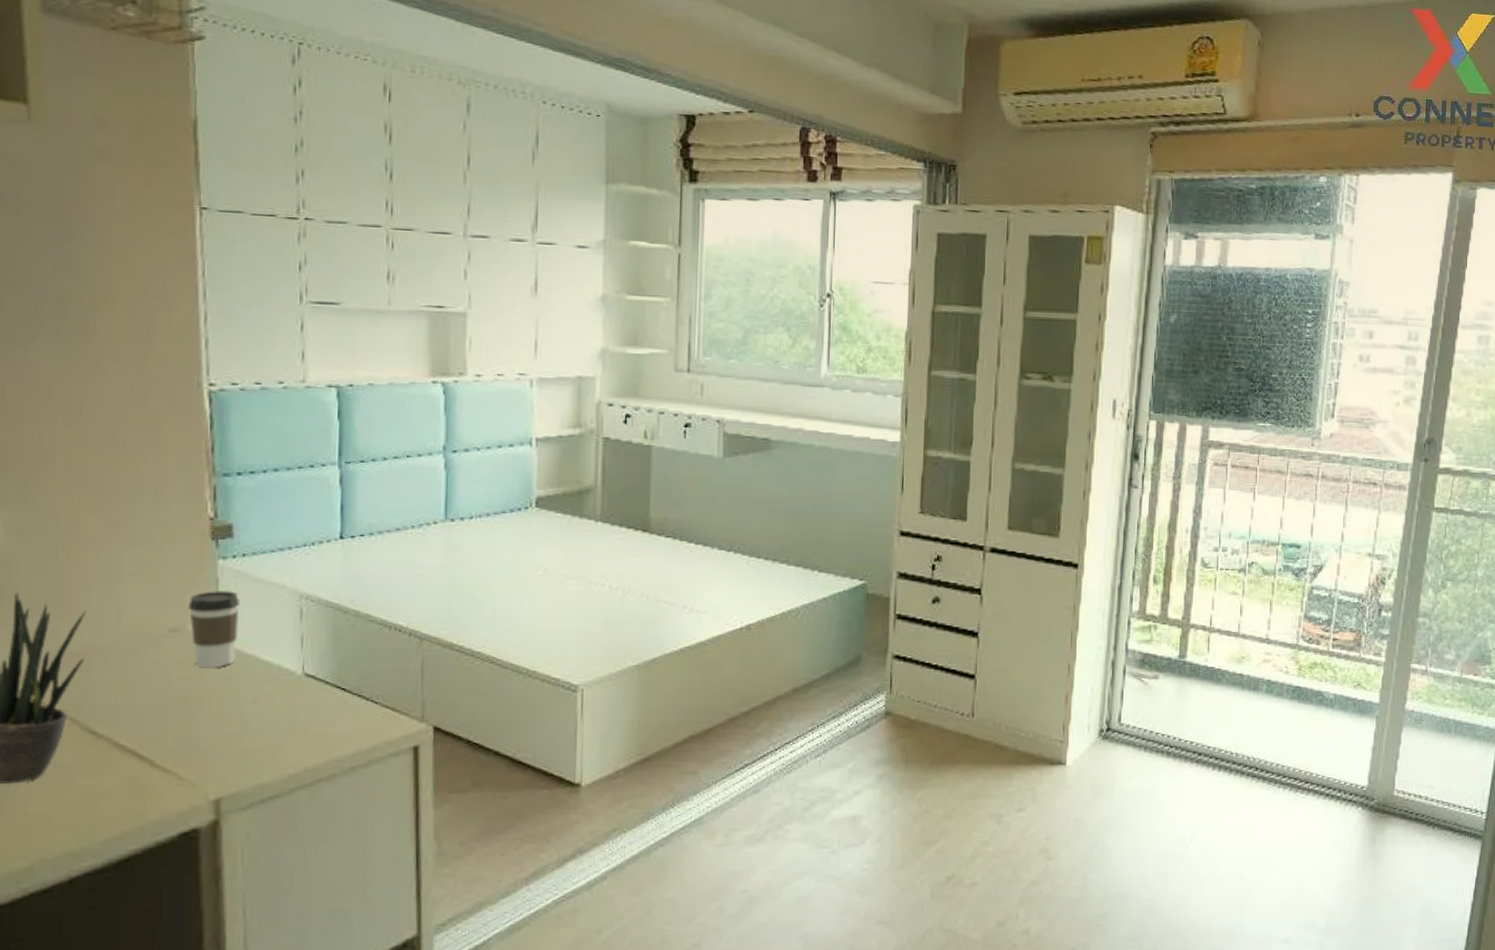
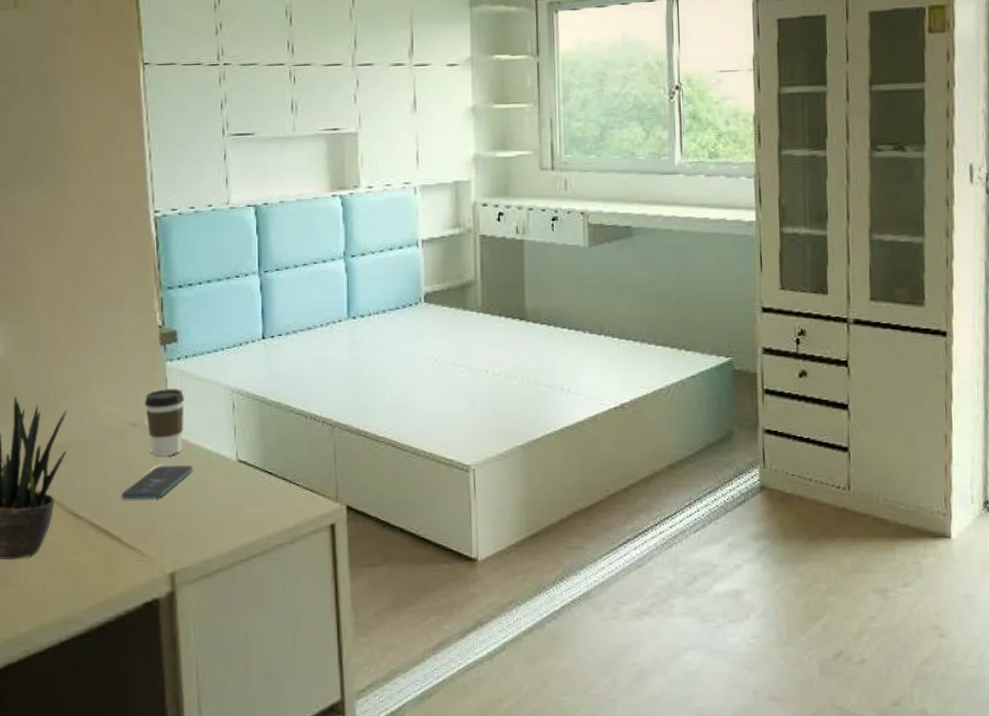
smartphone: none [155,677,248,715] -> present [121,465,193,498]

